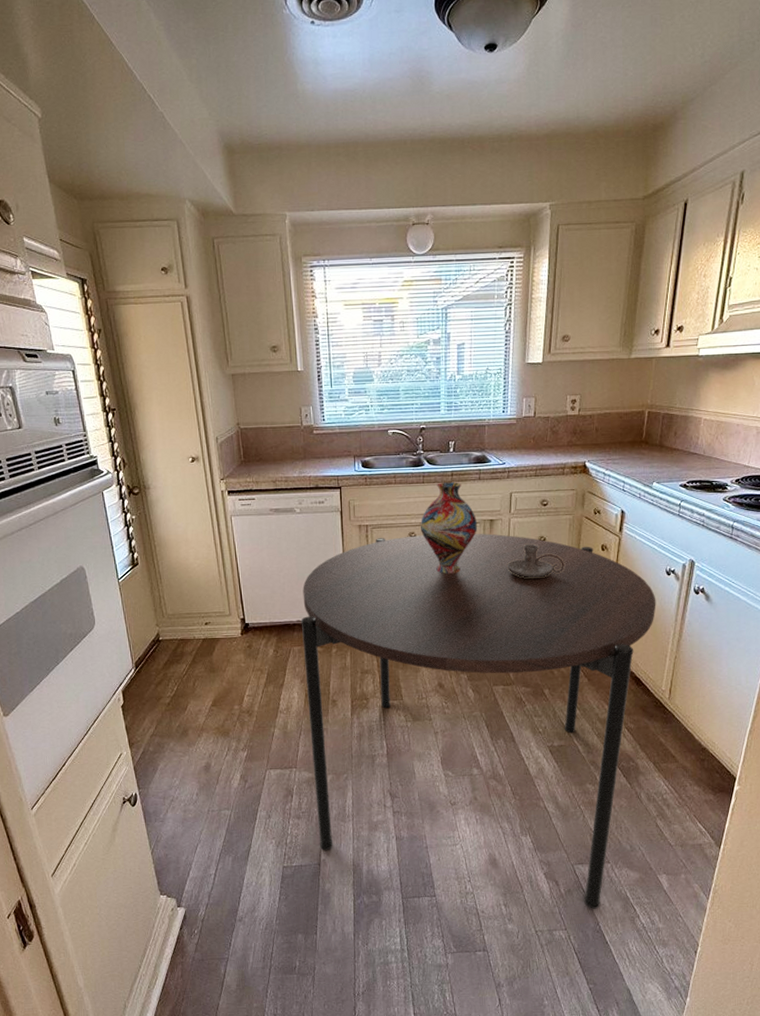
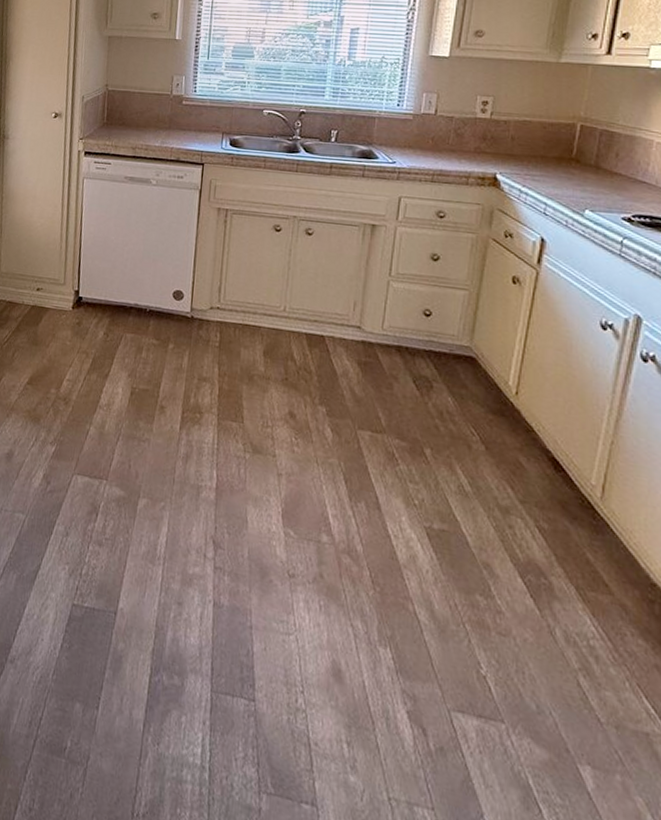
dining table: present [301,533,656,909] -> none [119,225,586,791]
vase: present [421,482,477,574] -> none [288,174,356,281]
candle holder: present [507,543,565,578] -> none [388,260,462,304]

